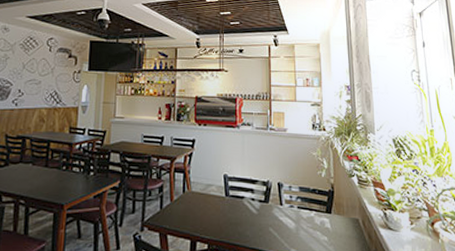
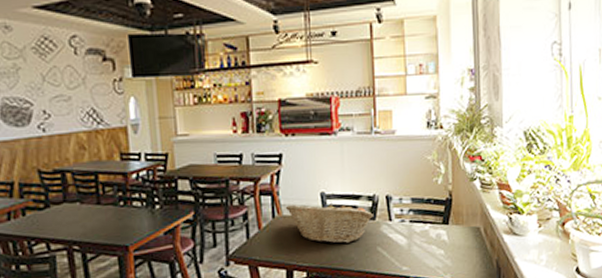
fruit basket: none [194,183,268,221] -> present [285,202,375,244]

